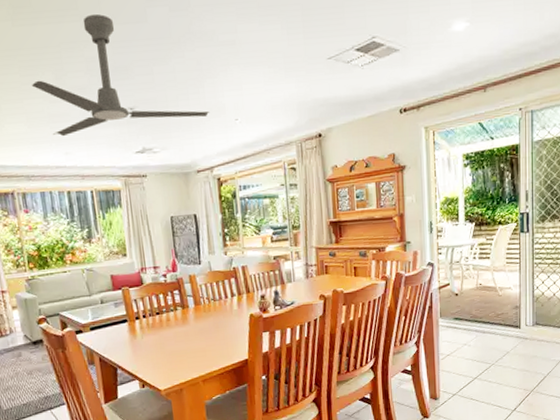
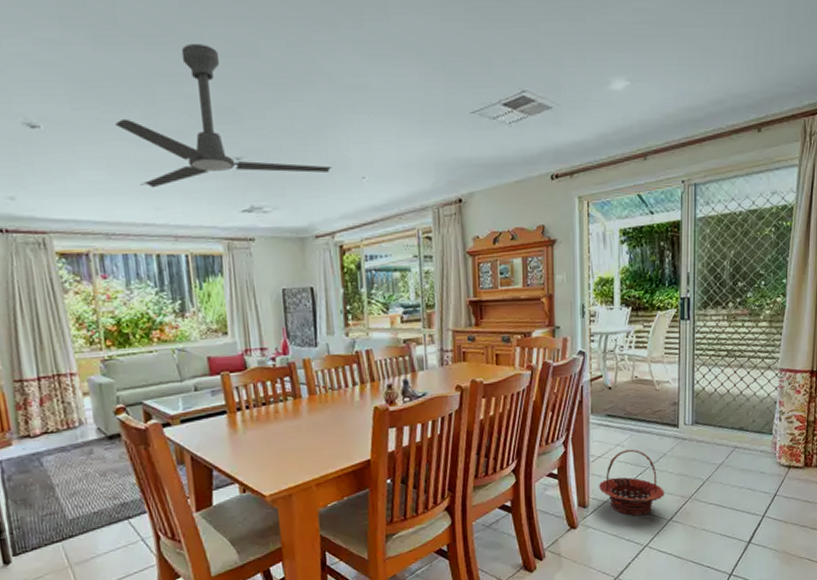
basket: none [448,348,508,407] -> present [599,449,664,516]

